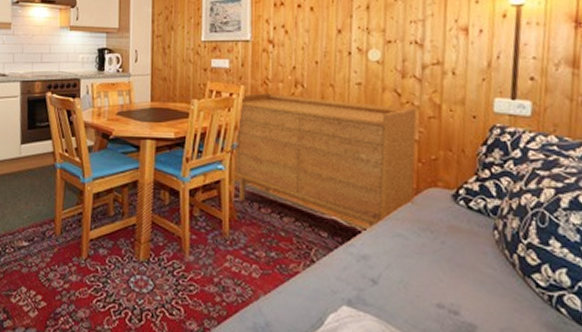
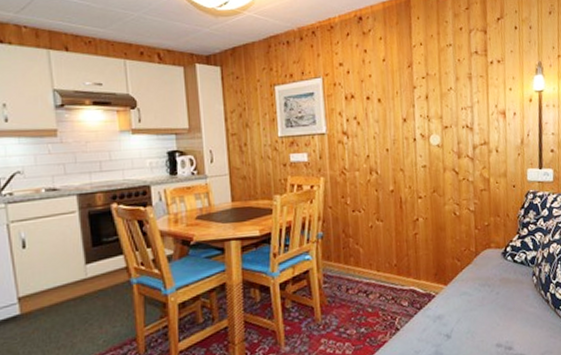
sideboard: present [235,93,417,229] -> none [319,182,474,292]

